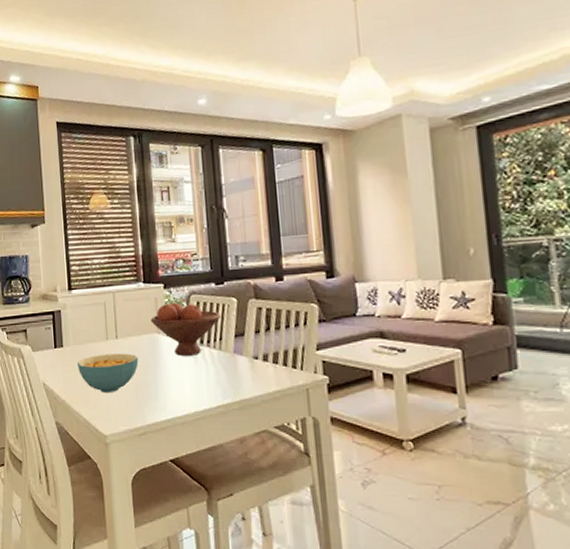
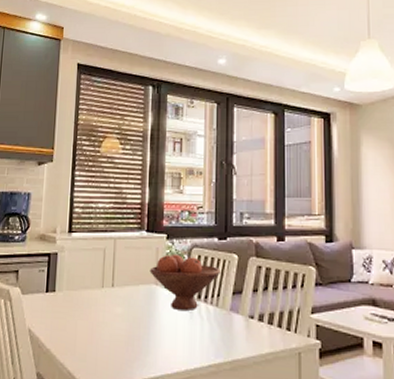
cereal bowl: present [76,353,139,392] -> none [67,302,133,344]

